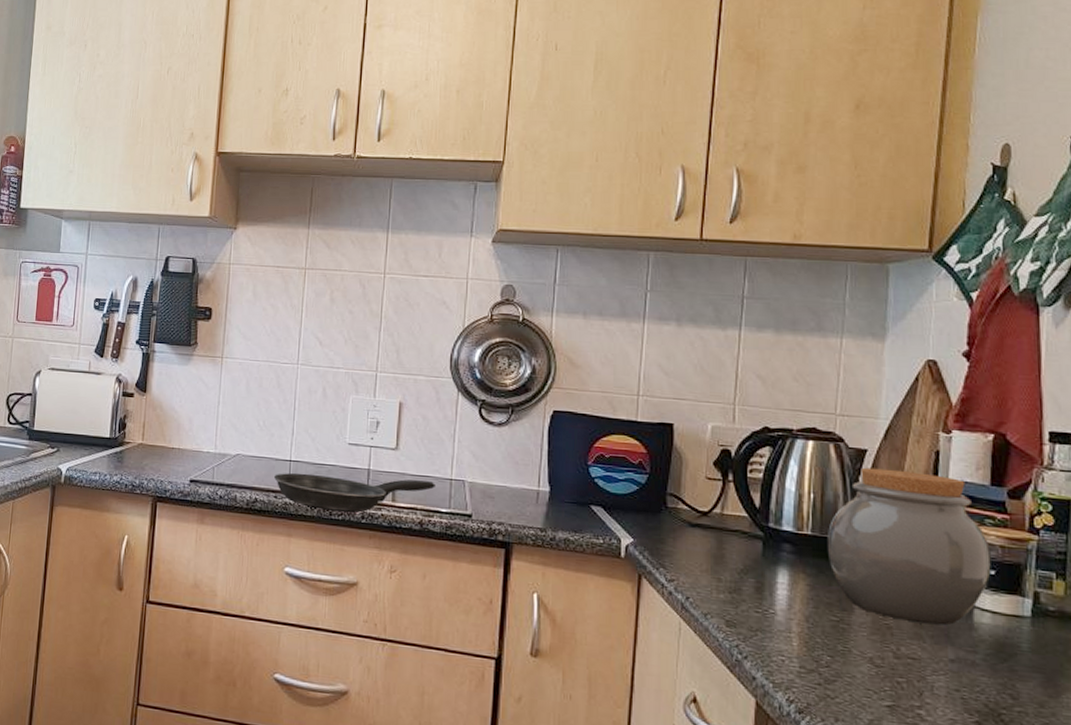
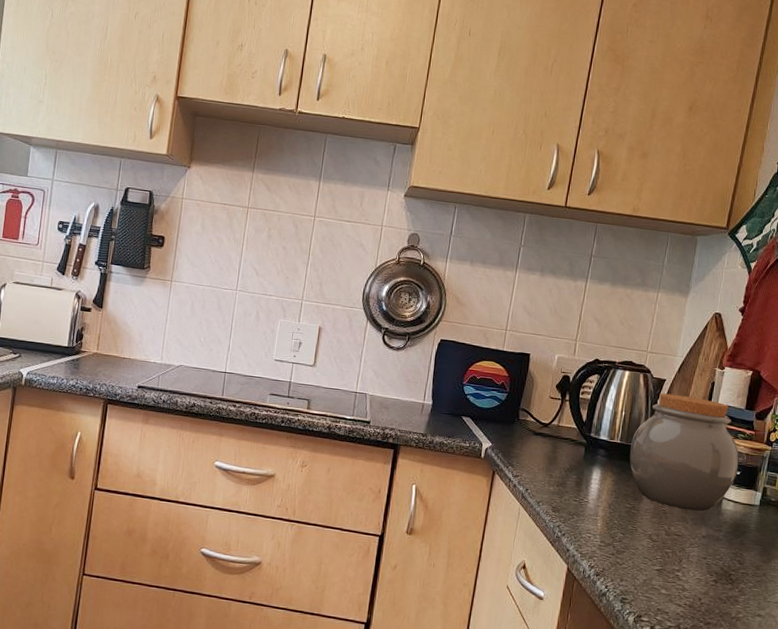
frying pan: present [274,473,435,514] -> none [211,382,343,418]

